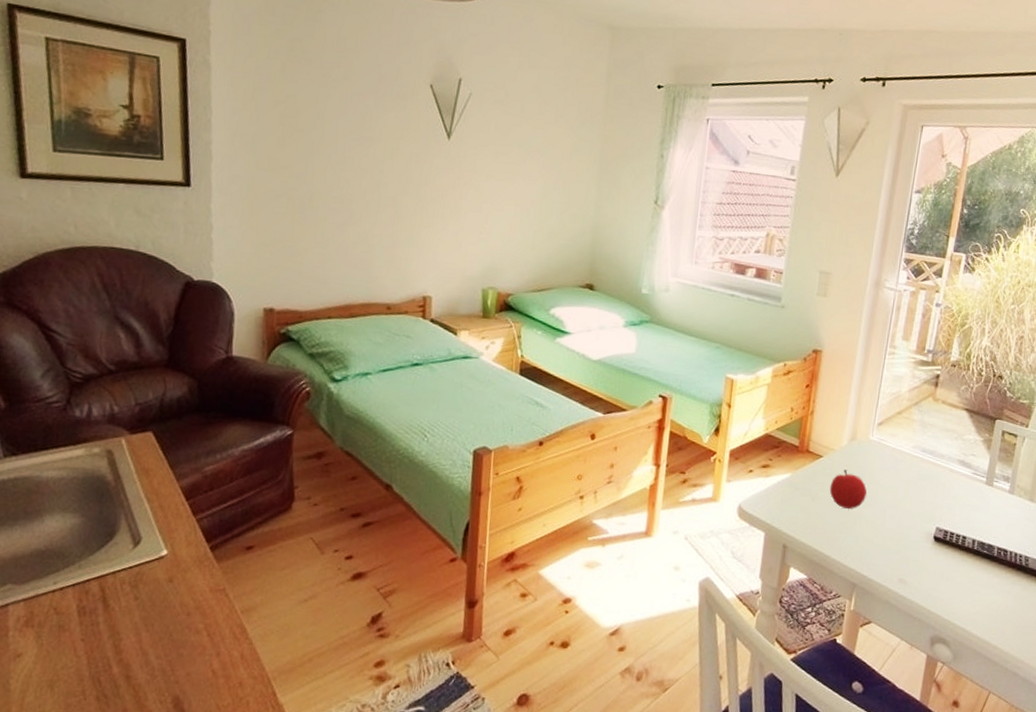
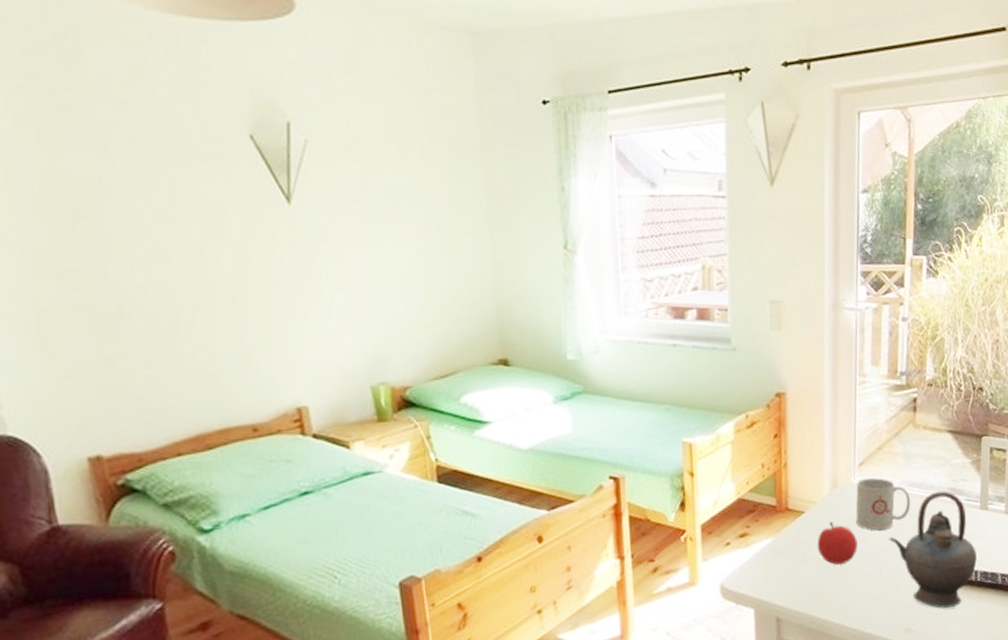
mug: none [868,437,922,486] -> present [855,478,911,530]
teapot: none [896,460,977,569] -> present [889,491,977,609]

